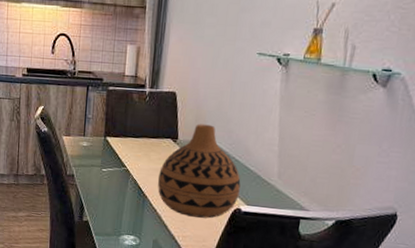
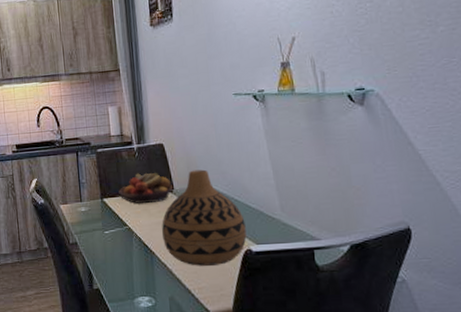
fruit bowl: none [123,118,178,150] -> present [118,173,174,204]

